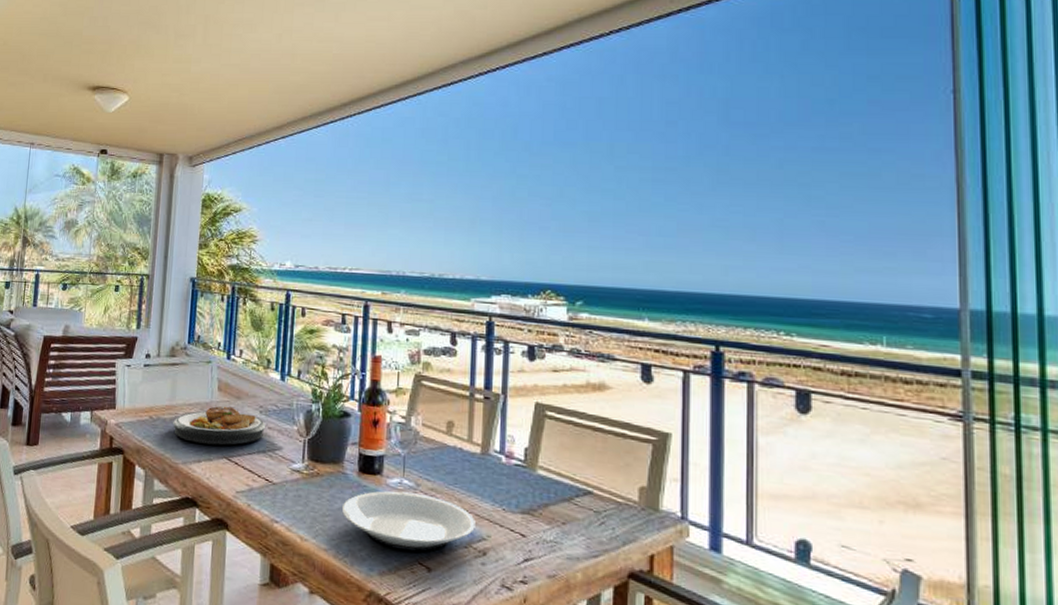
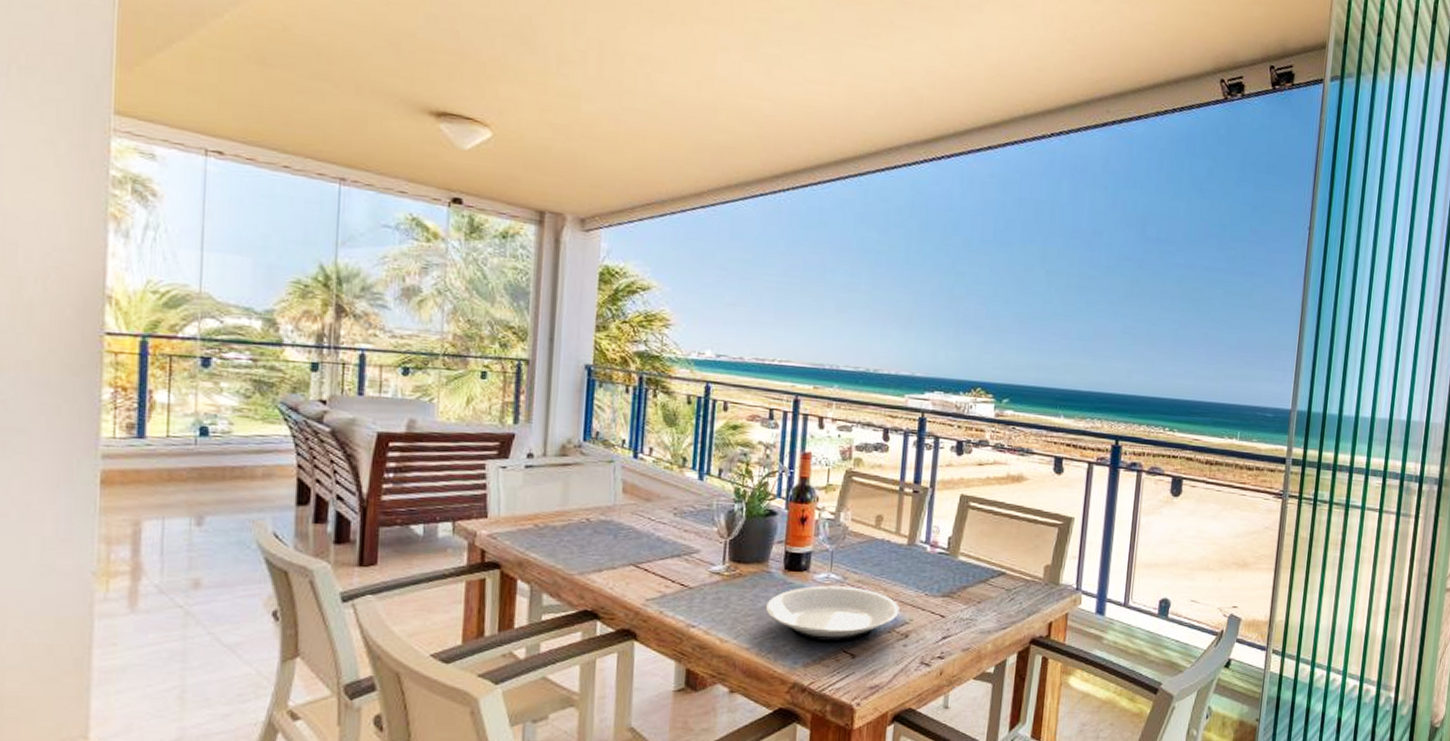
plate: present [173,405,266,445] -> none [565,509,682,552]

